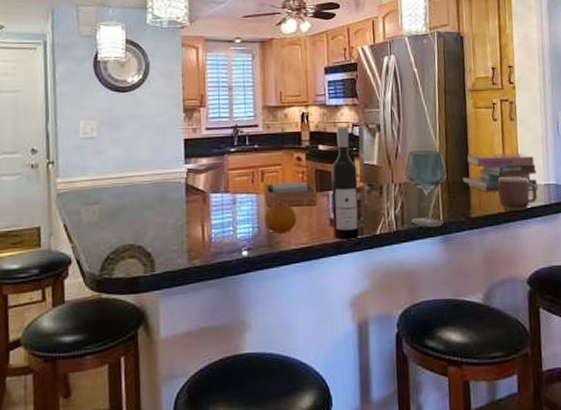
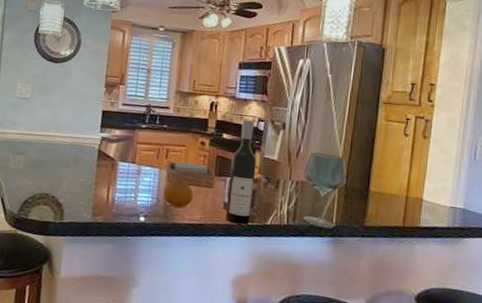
books: present [463,153,539,192] -> none [362,164,444,212]
mug: present [497,176,537,211] -> none [398,191,441,229]

